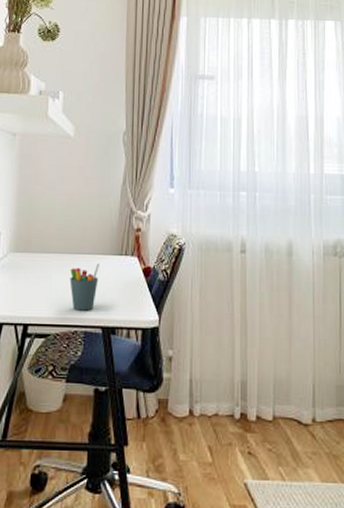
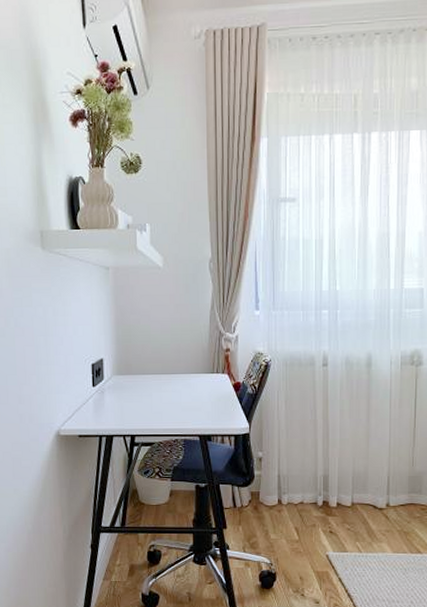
pen holder: present [70,263,100,311] -> none [168,381,195,422]

